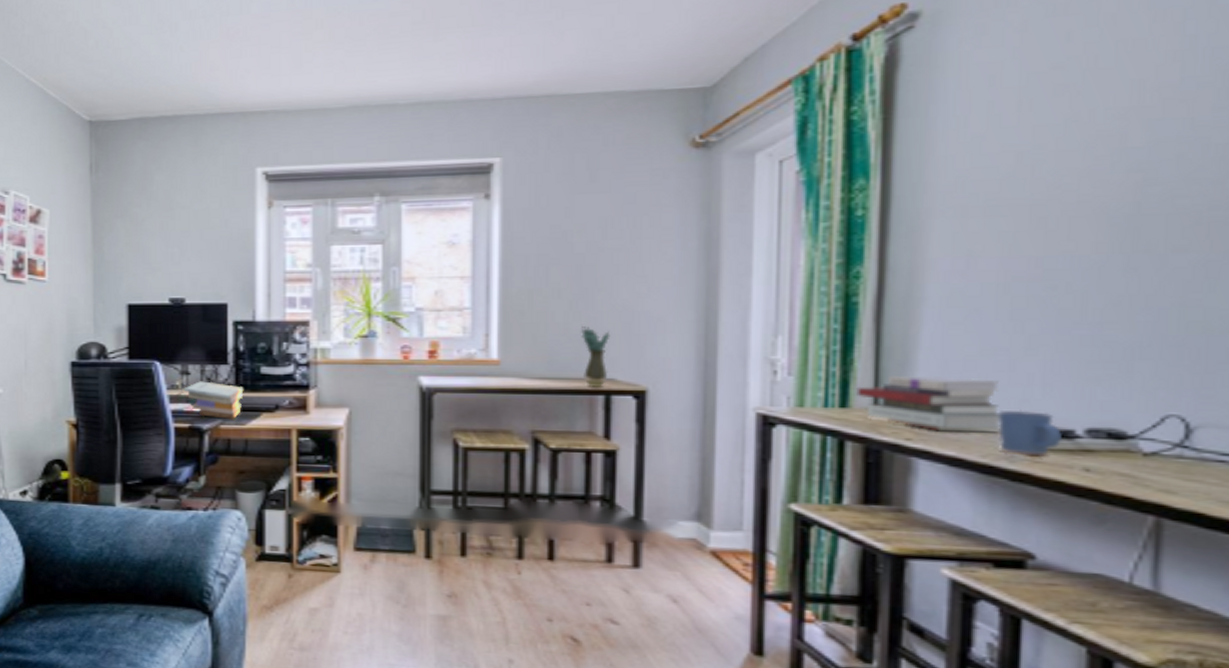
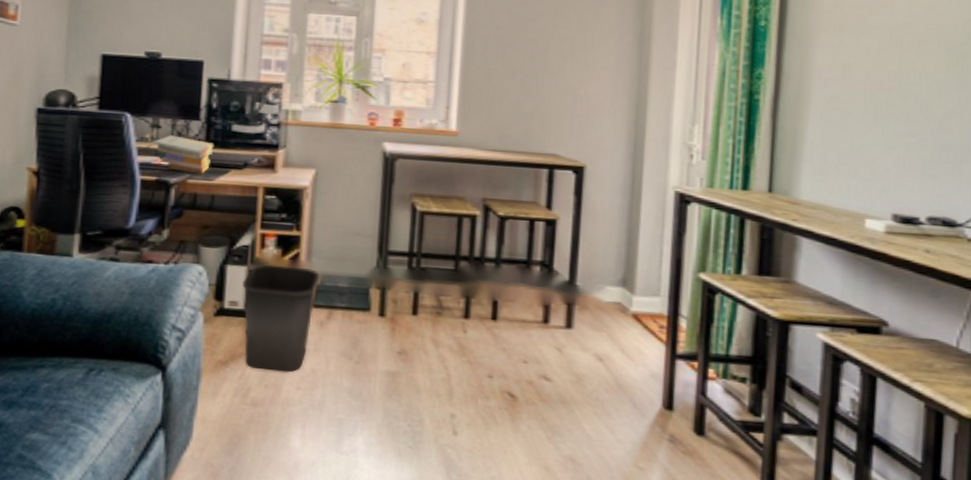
waste bin: none [282,507,360,617] -> present [242,264,320,372]
vase: present [581,326,611,389] -> none [531,105,556,163]
books: present [856,374,1001,433] -> none [755,163,865,218]
mug: present [998,410,1063,457] -> none [862,198,911,239]

